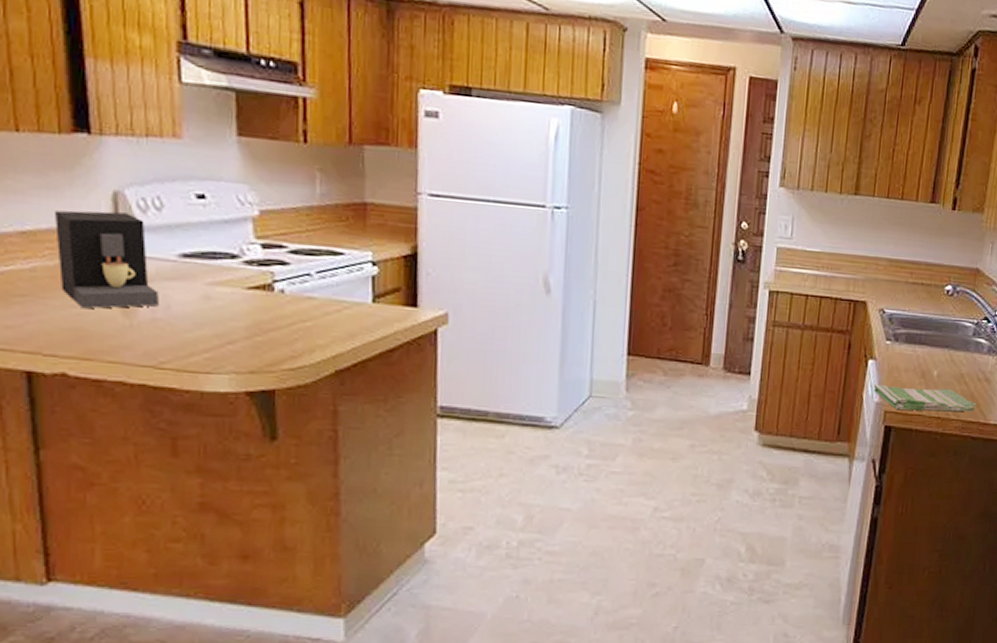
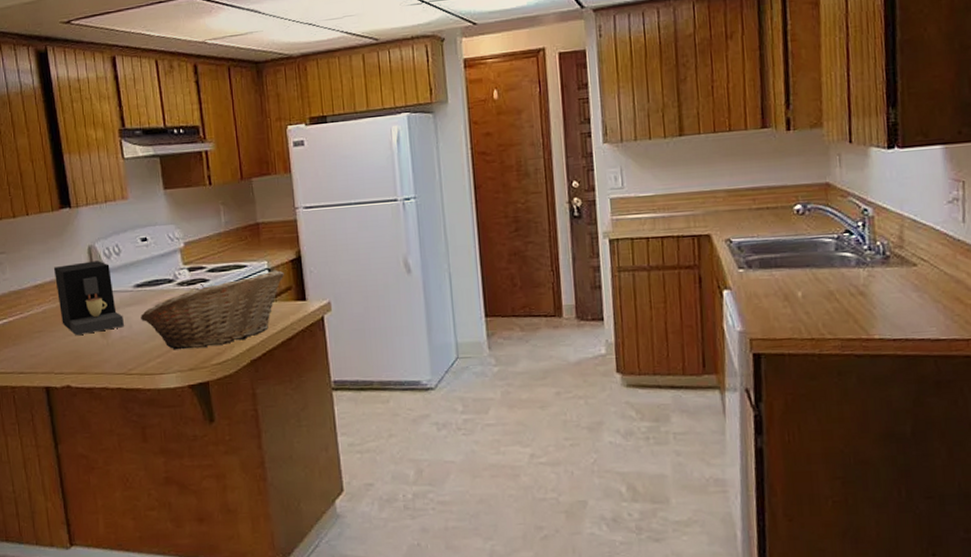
fruit basket: none [185,265,393,348] -> present [141,270,284,350]
dish towel: present [874,384,977,412] -> none [734,307,854,337]

